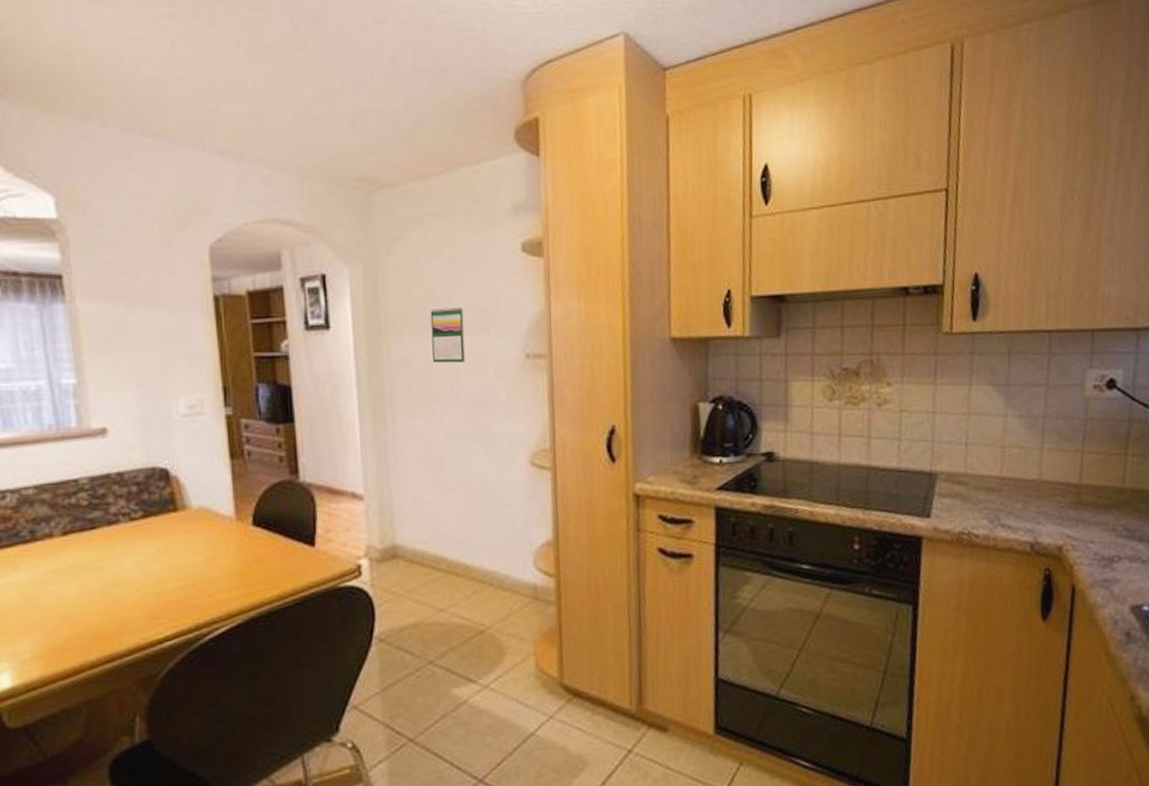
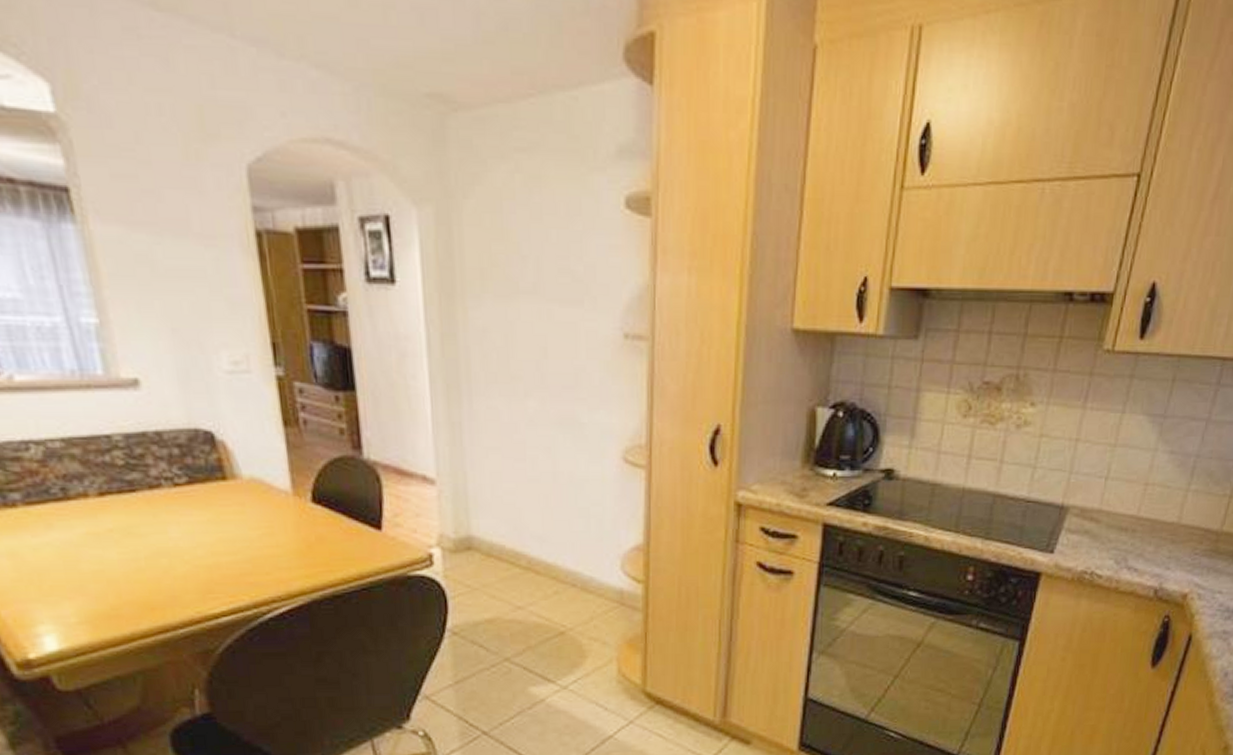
calendar: present [430,307,465,363] -> none [514,268,554,337]

